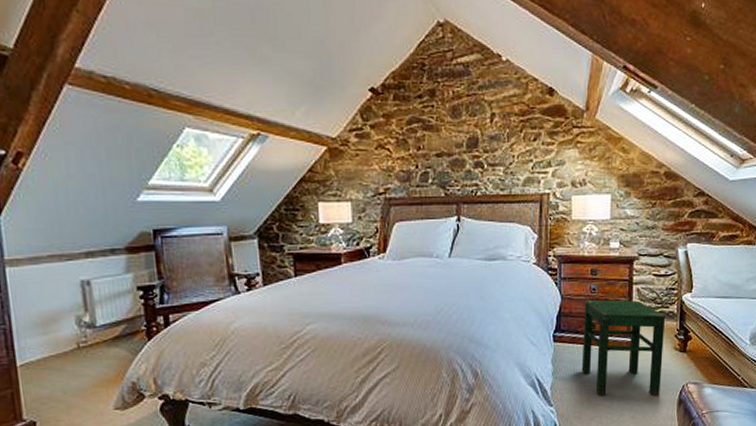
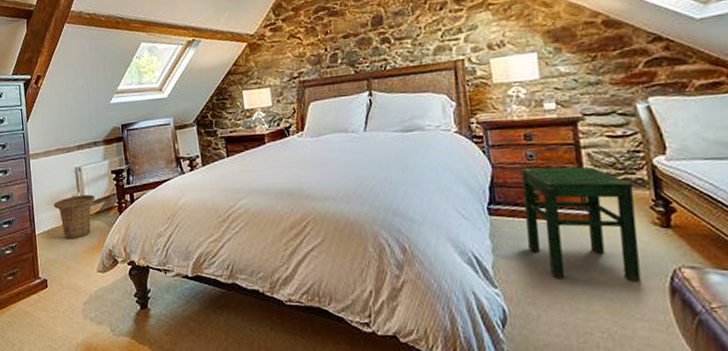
basket: none [45,315,113,371] -> present [53,194,96,240]

